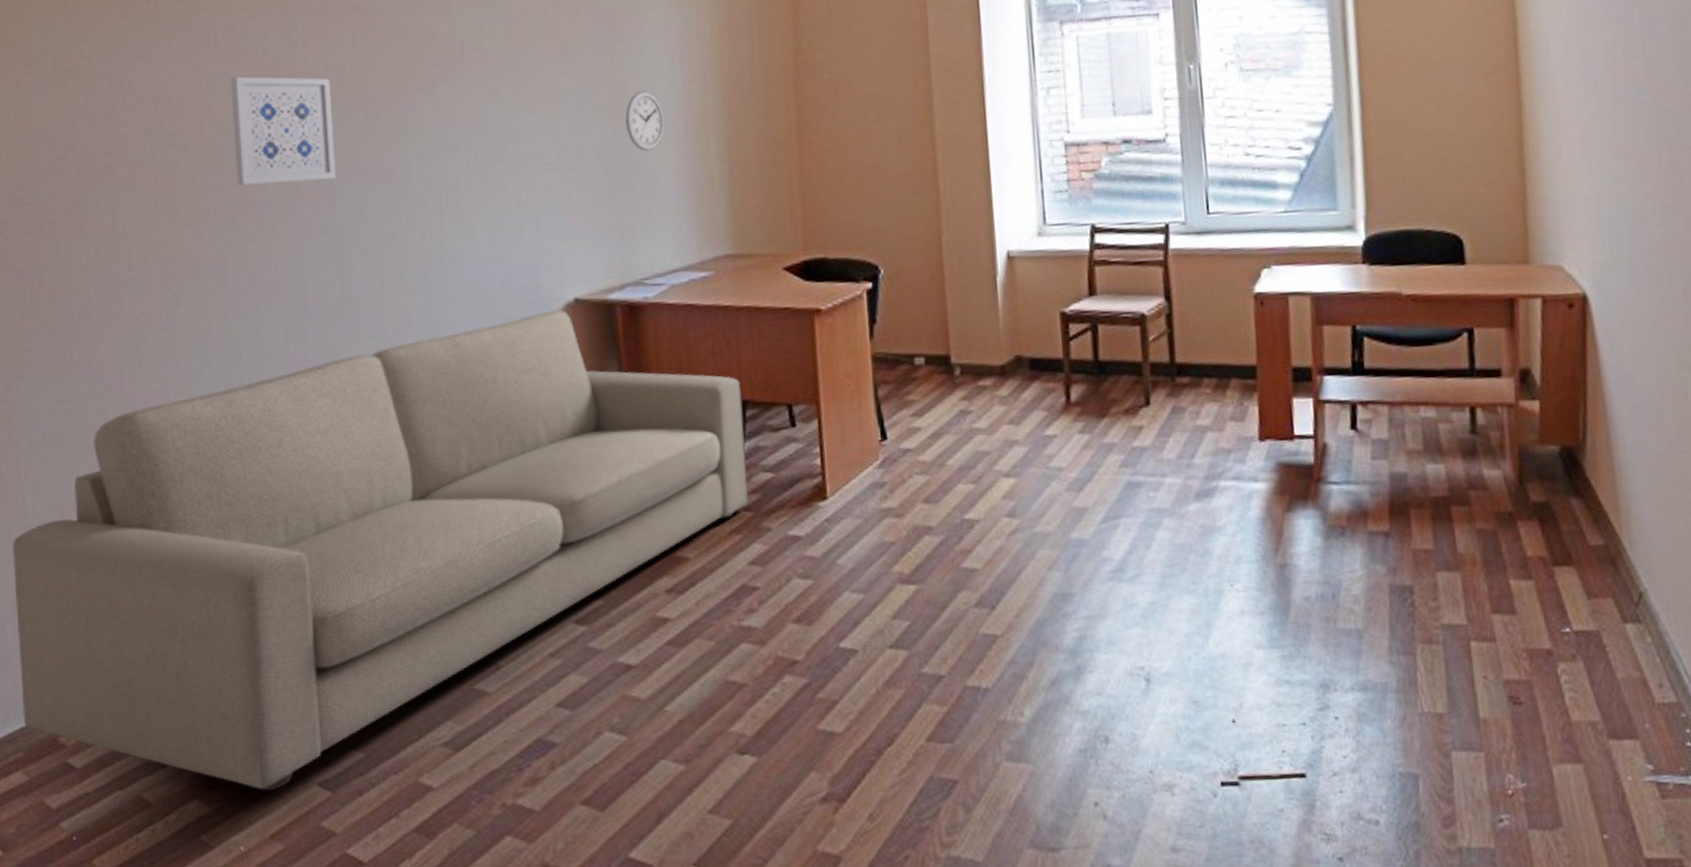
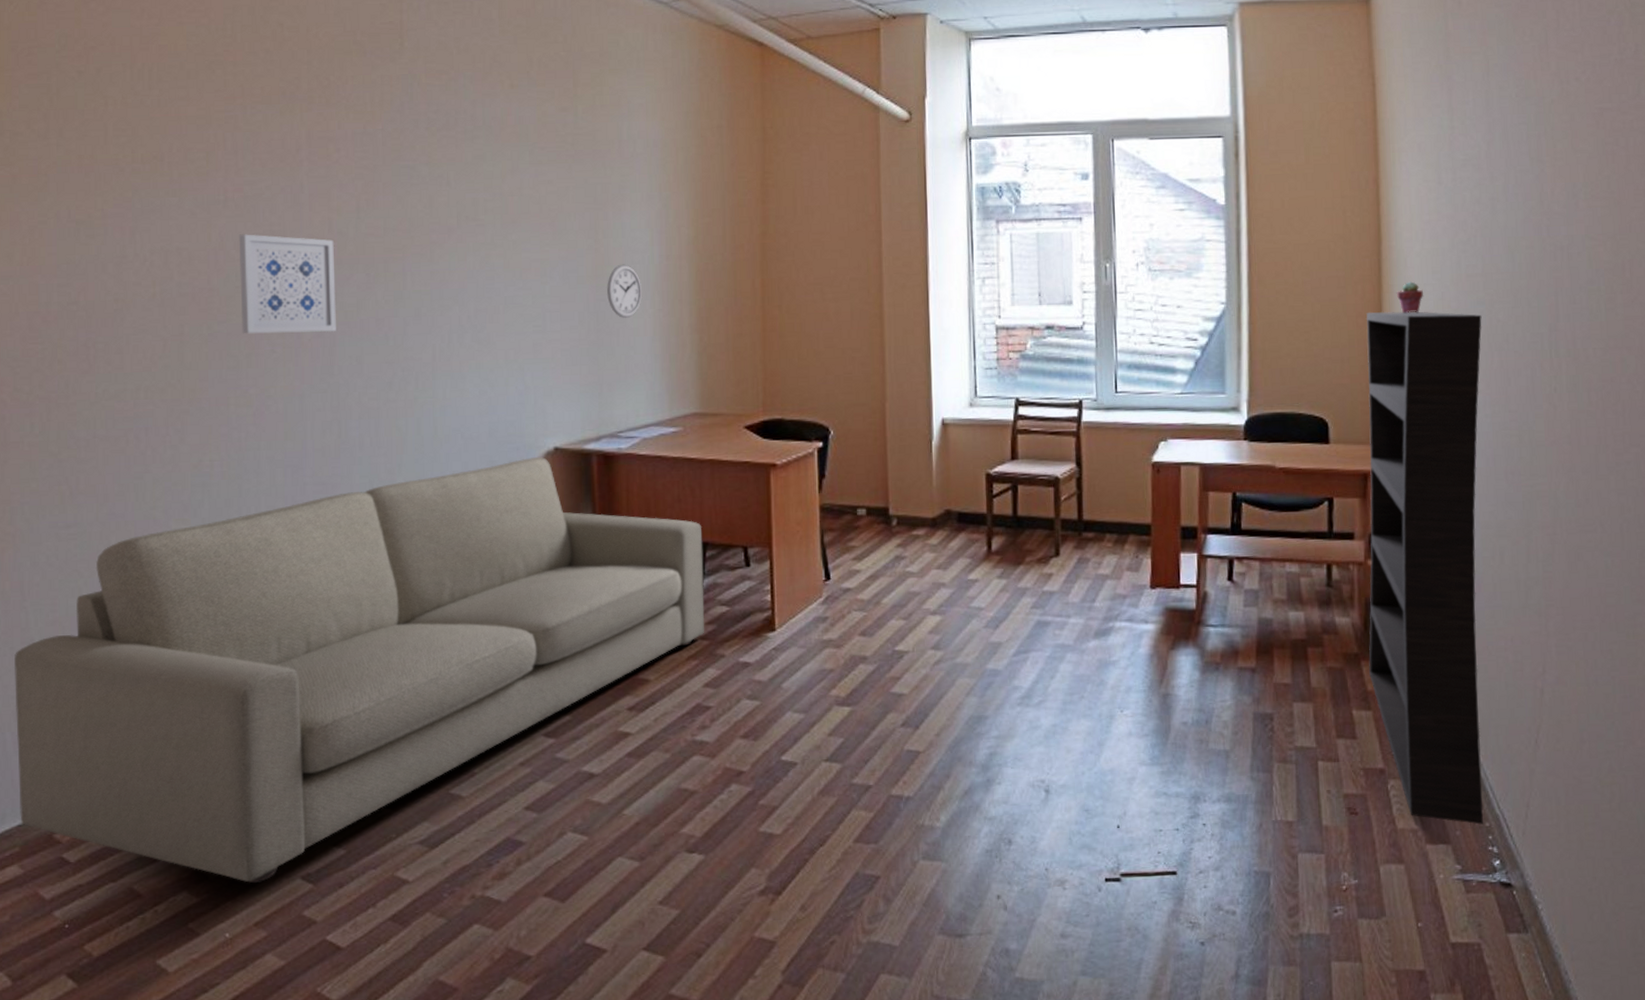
shelving unit: none [1502,103,1679,716] -> present [1366,311,1484,825]
potted succulent: none [1538,69,1572,108] -> present [1396,281,1423,314]

